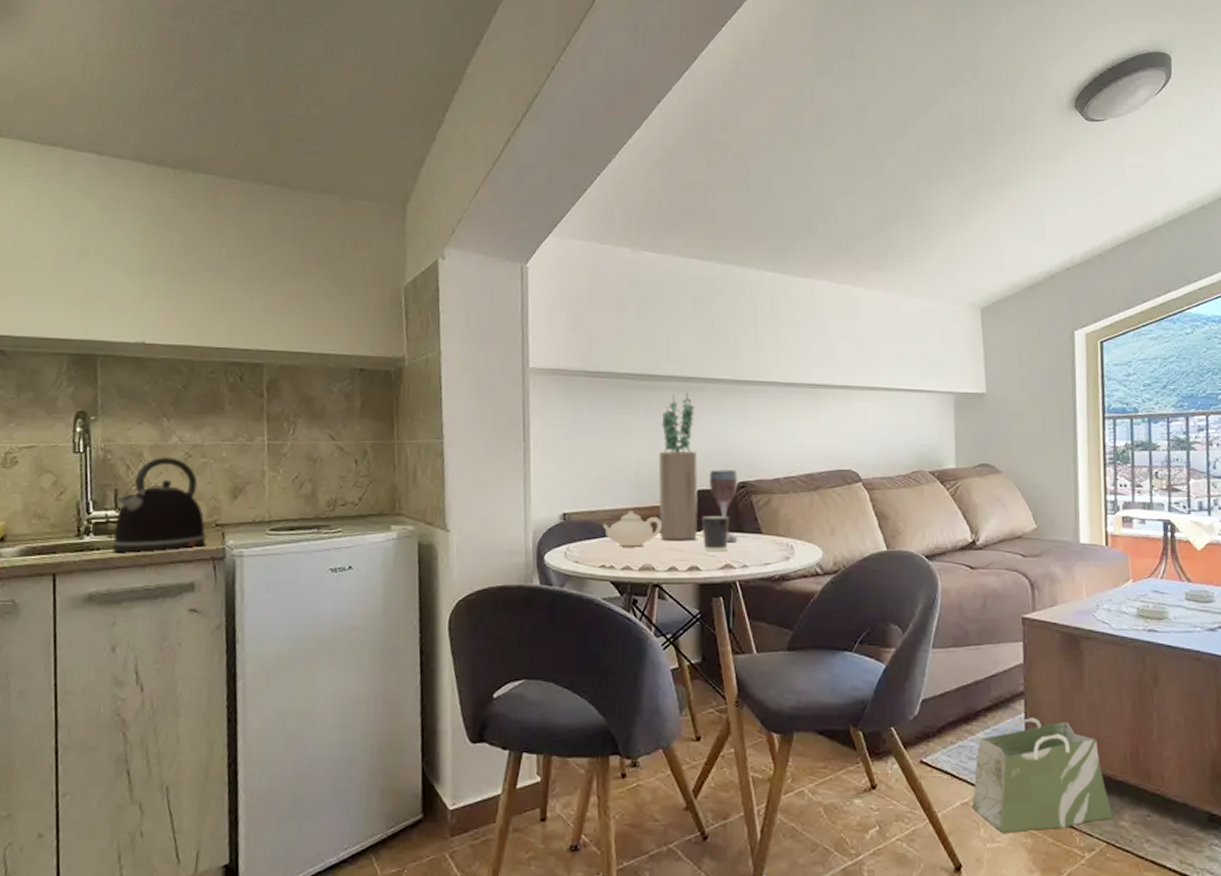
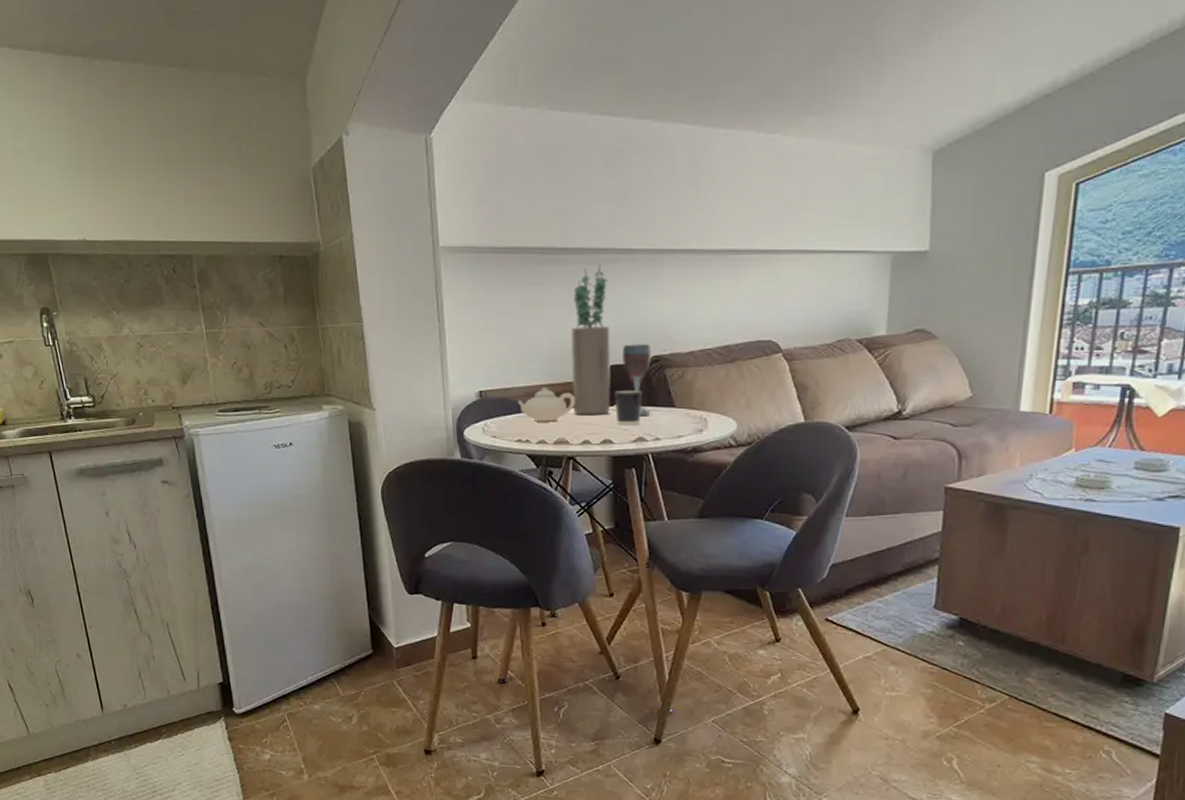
kettle: present [111,457,207,554] -> none [89,348,167,434]
grocery bag: present [972,716,1114,834] -> none [874,581,1020,685]

